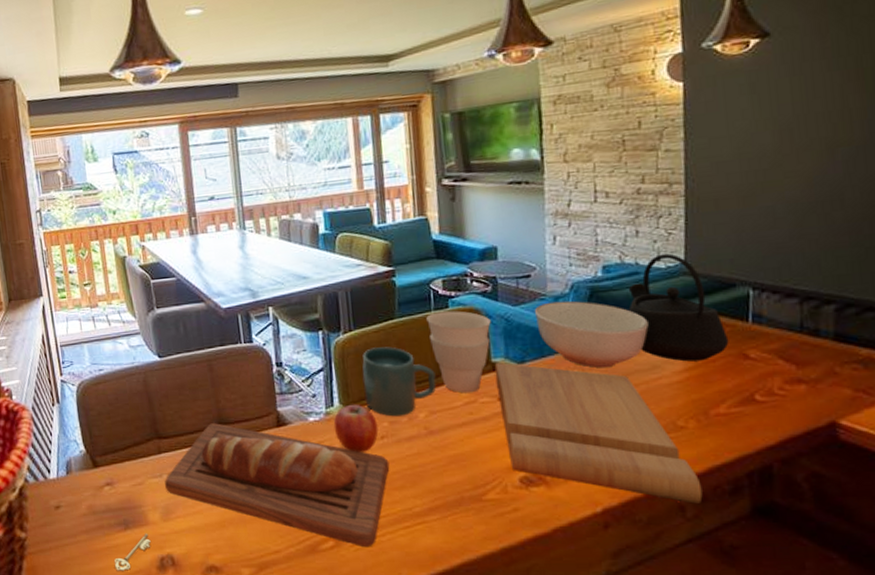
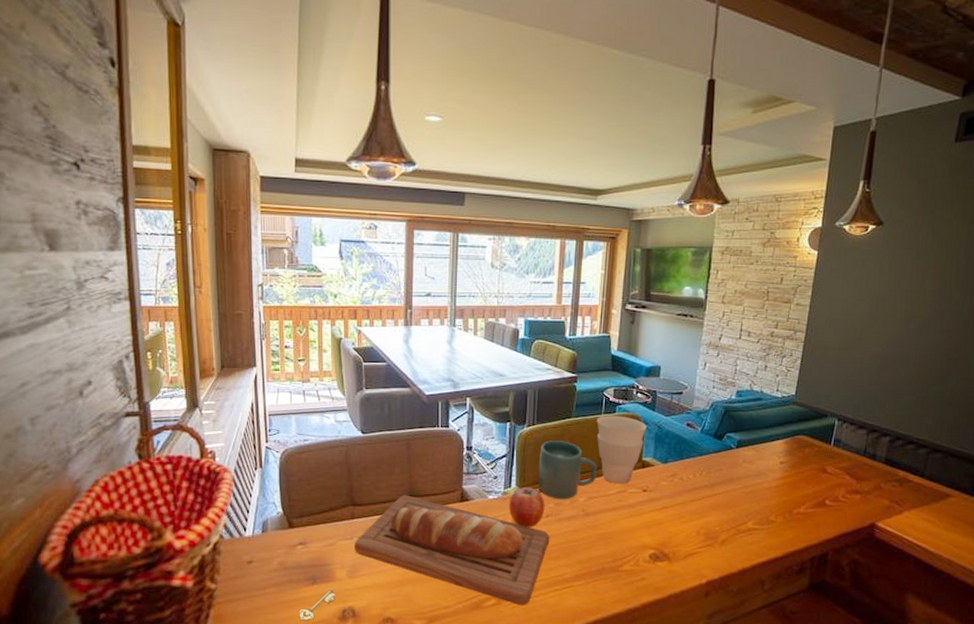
cutting board: present [494,362,703,504] -> none [643,460,779,579]
bowl: present [534,300,649,368] -> none [680,416,762,472]
kettle: present [628,253,729,362] -> none [750,386,816,472]

